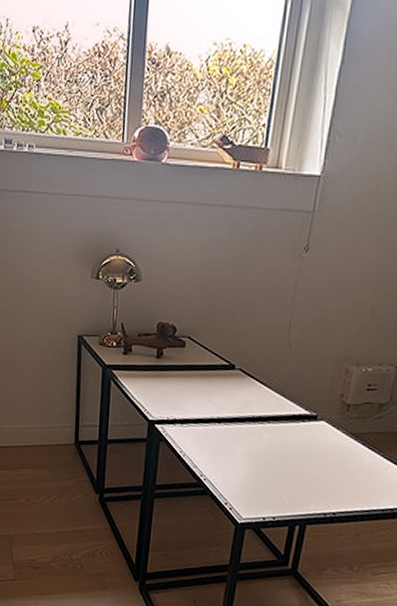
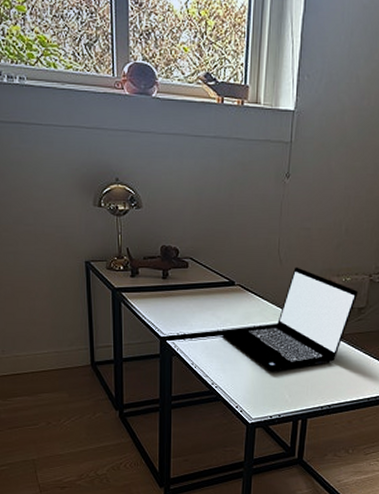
laptop computer: none [214,352,381,469] -> present [220,267,358,372]

